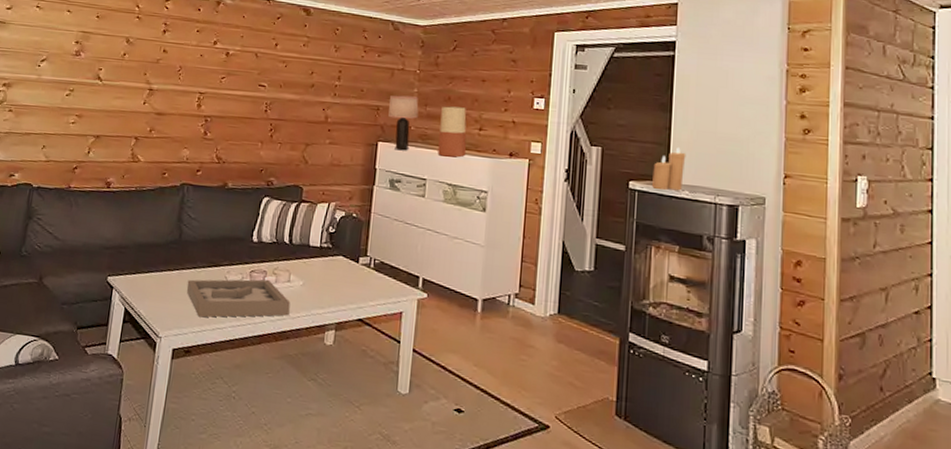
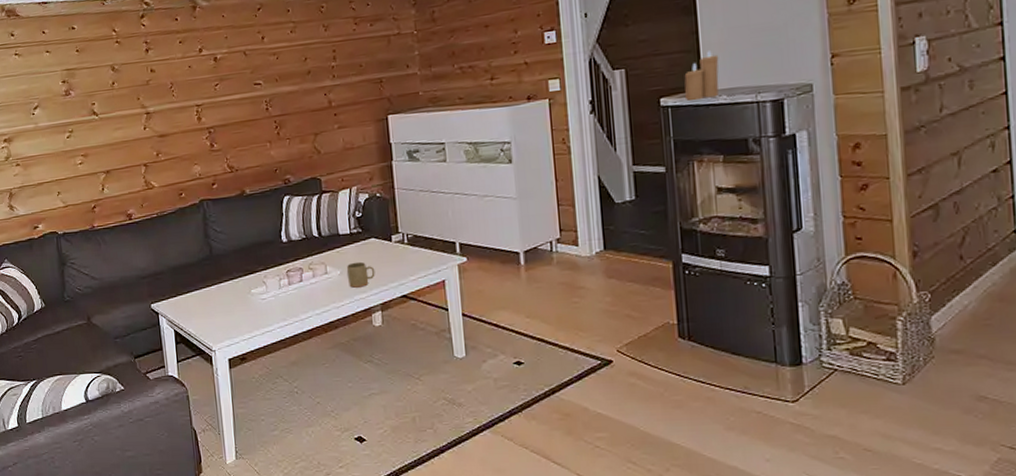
decorative tray: present [186,279,291,318] -> none [227,275,333,325]
mug: none [308,276,337,303] -> present [346,261,375,288]
table lamp: present [388,95,419,151] -> none [390,59,424,120]
vase: present [437,106,467,158] -> none [447,59,482,116]

